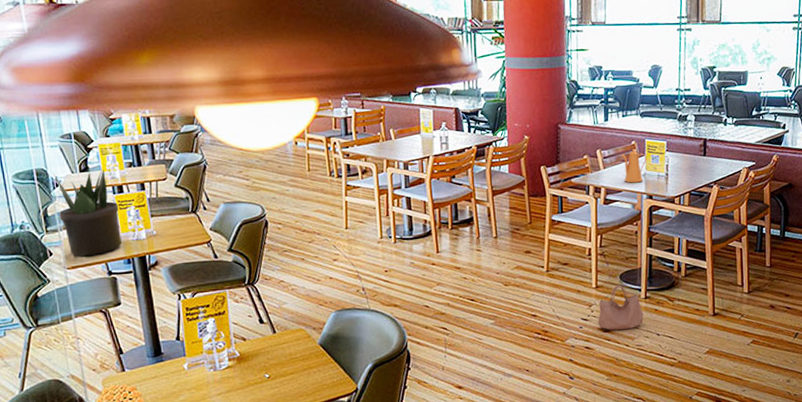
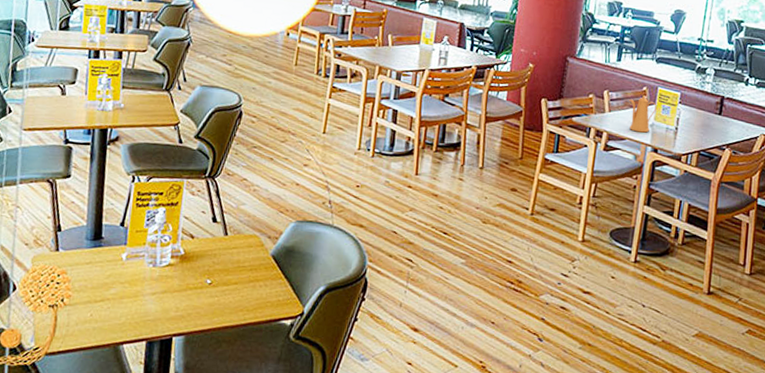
planter: present [53,169,123,257] -> none [27,27,91,121]
handbag: present [598,284,644,331] -> none [578,242,631,295]

